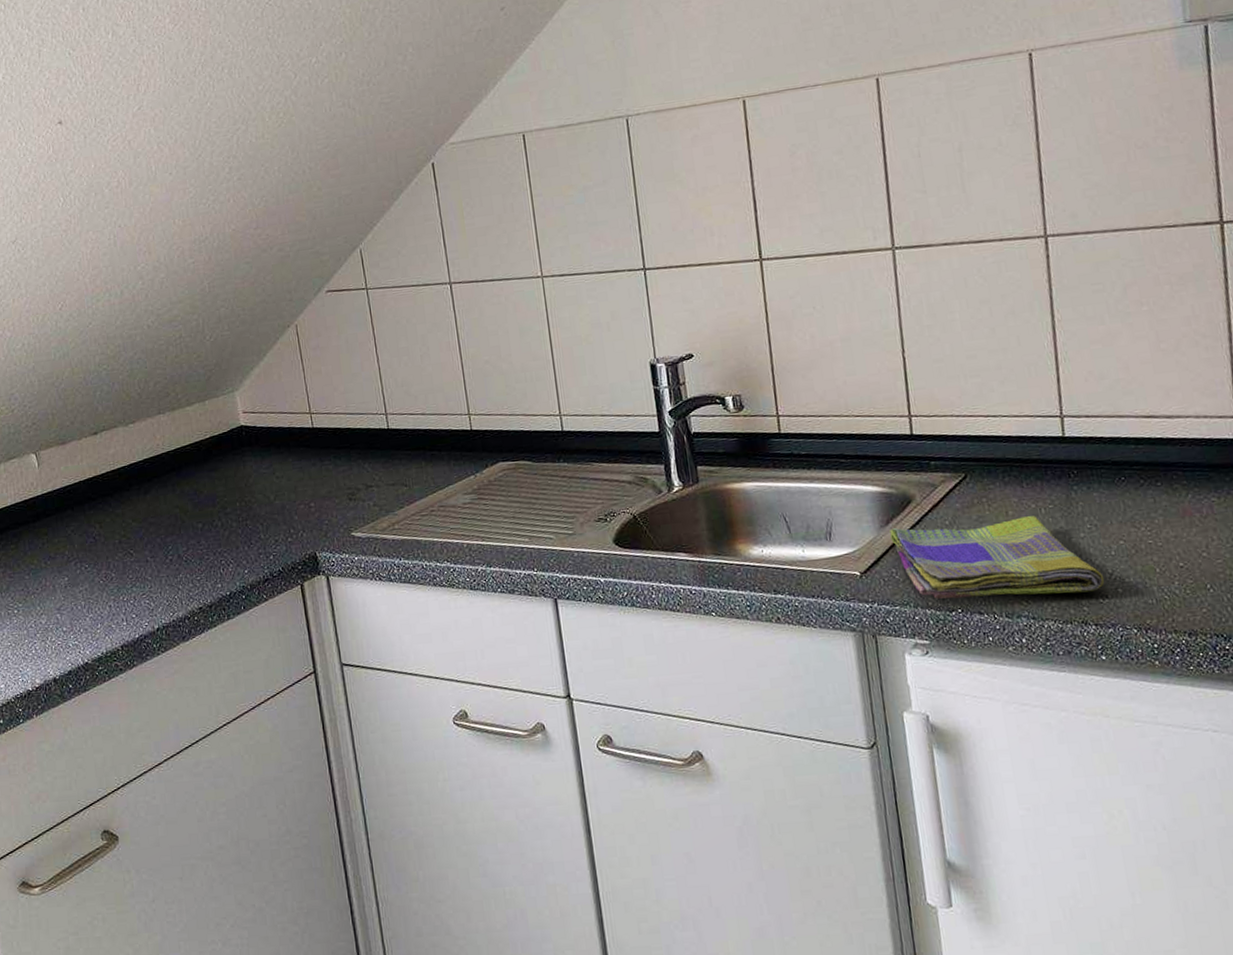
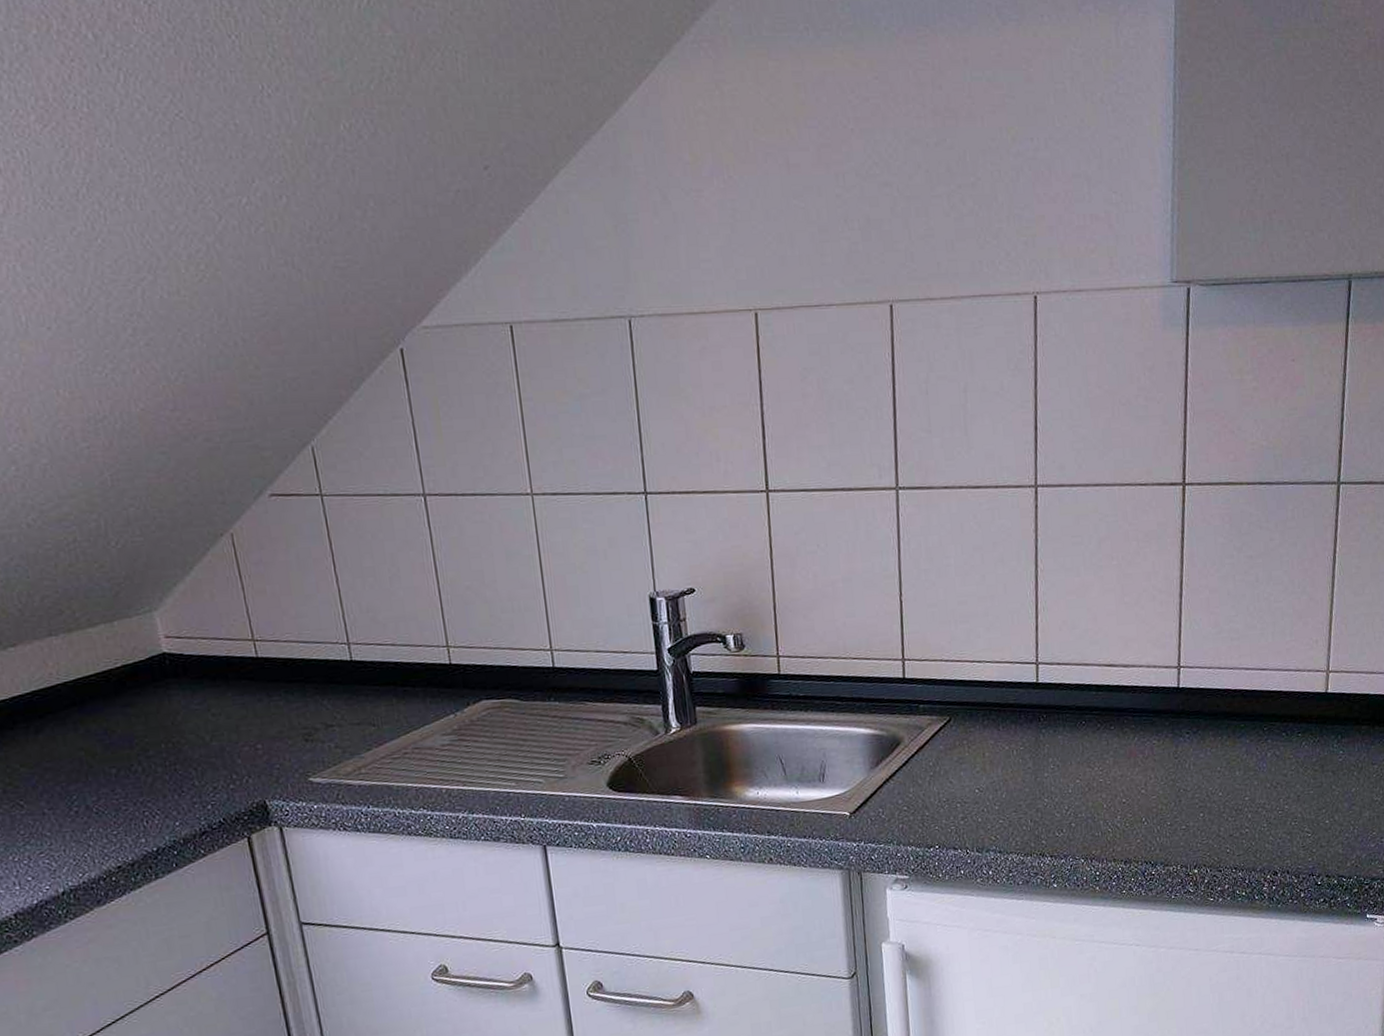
dish towel: present [890,516,1105,599] -> none [879,757,1061,837]

